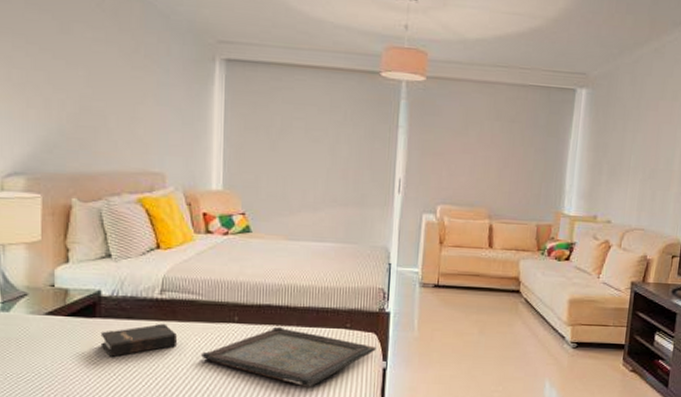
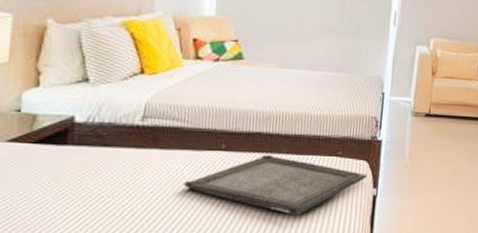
hardback book: present [100,323,177,358] -> none [70,151,158,188]

